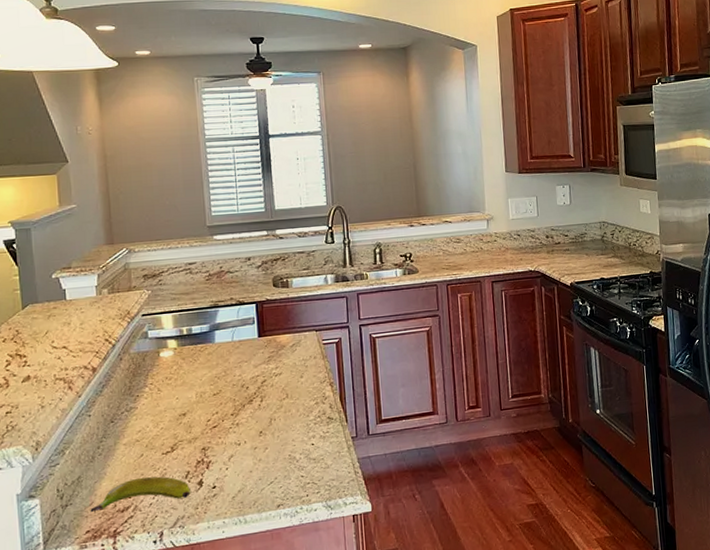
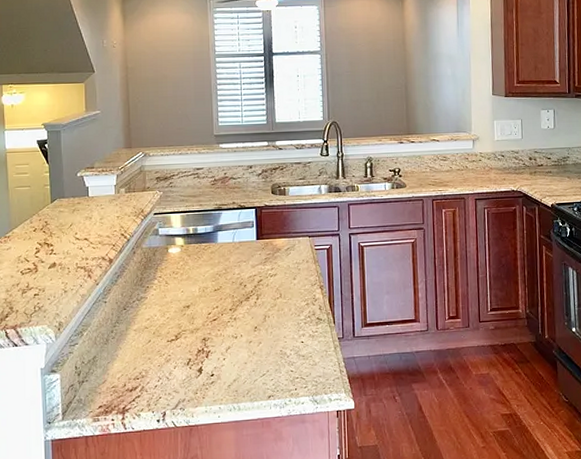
banana: present [90,476,191,513] -> none [103,361,191,390]

